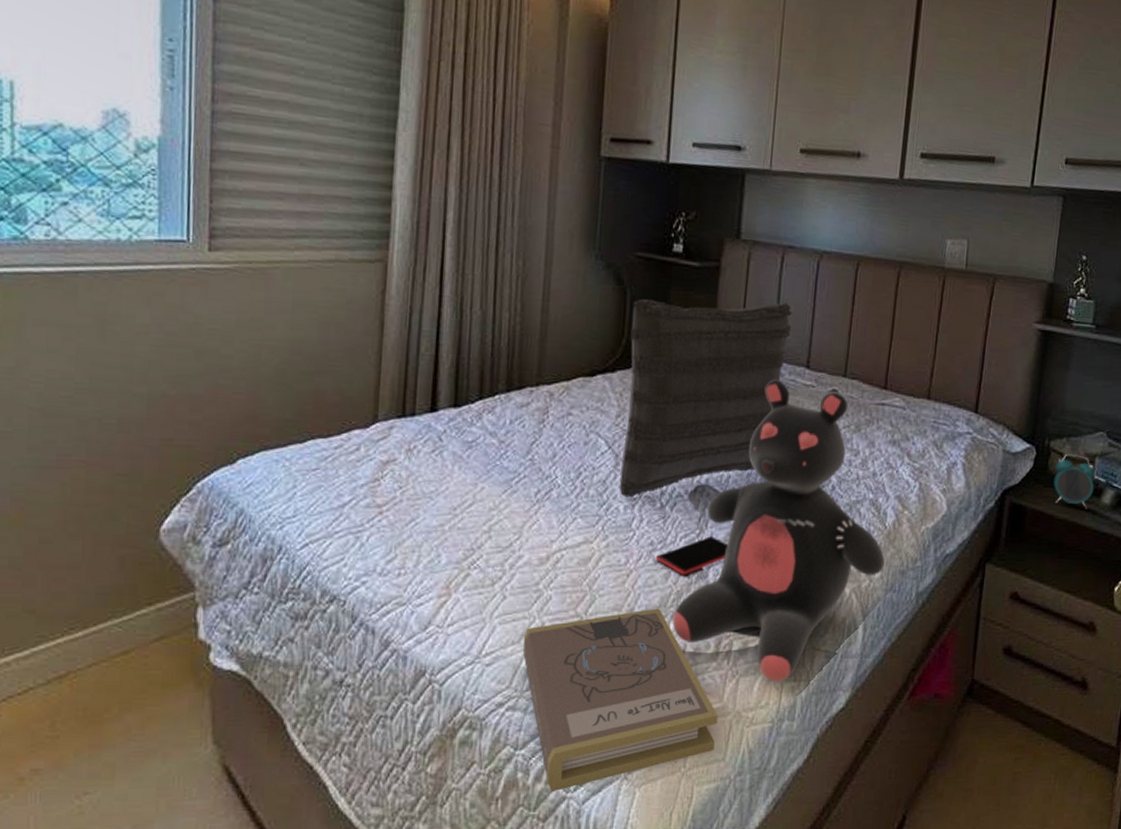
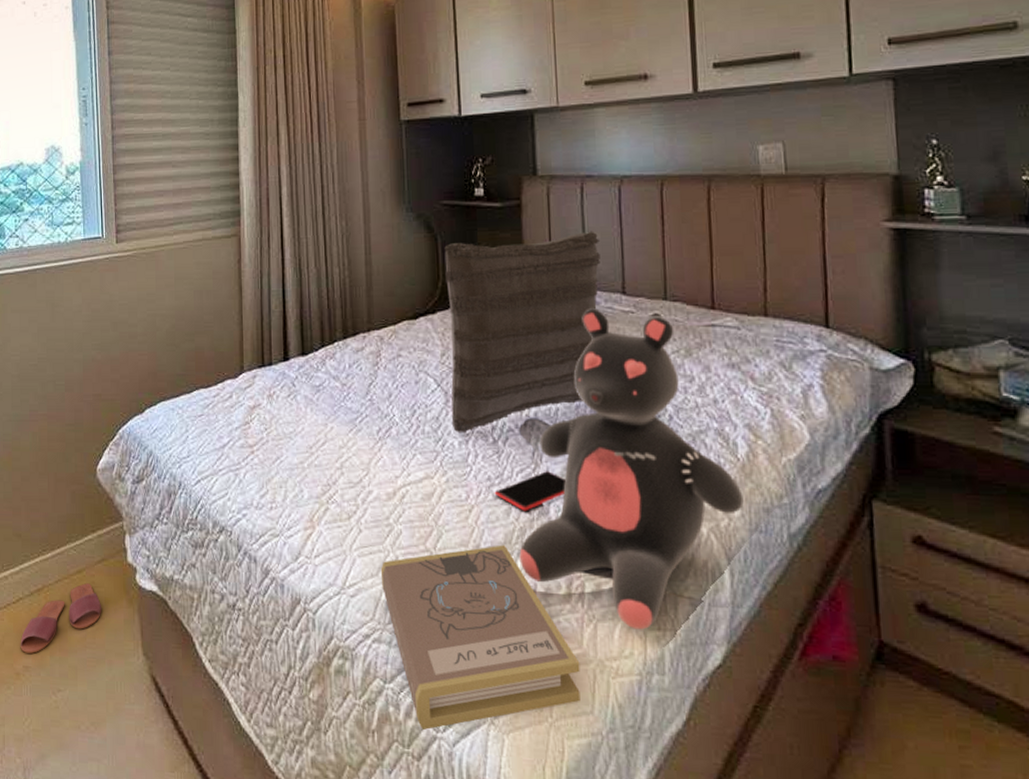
slippers: none [27,666,156,753] -> present [20,583,101,654]
alarm clock: present [1053,454,1095,511] -> none [944,368,1005,436]

